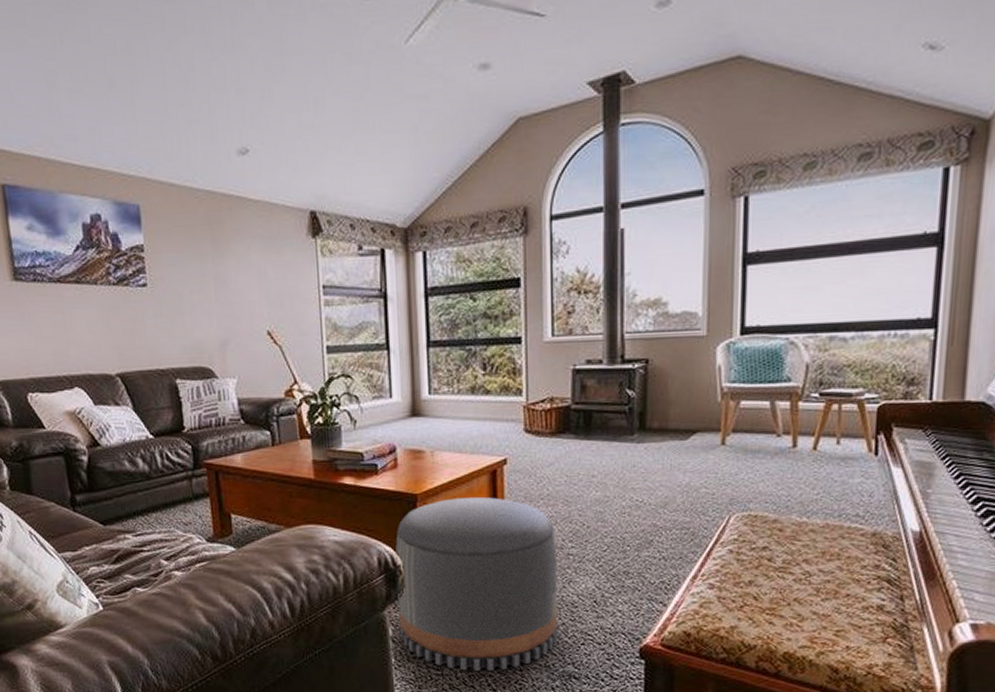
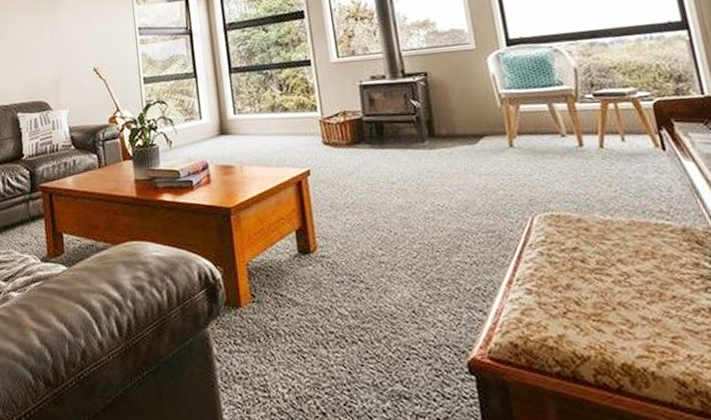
pouf: present [395,496,558,671] -> none [214,207,382,392]

